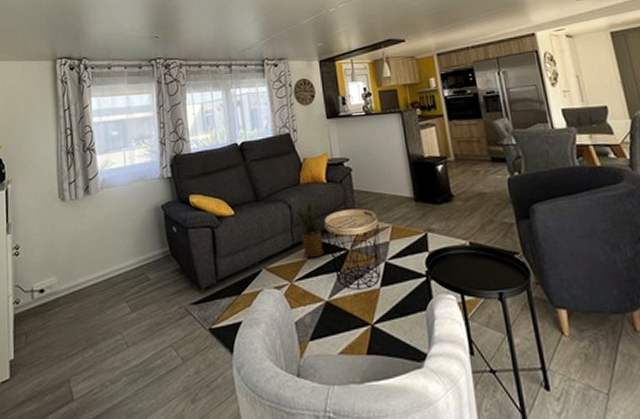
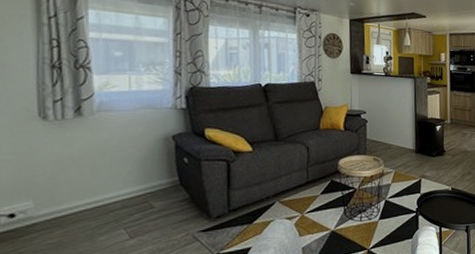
house plant: present [292,198,323,258] -> none [308,143,336,194]

